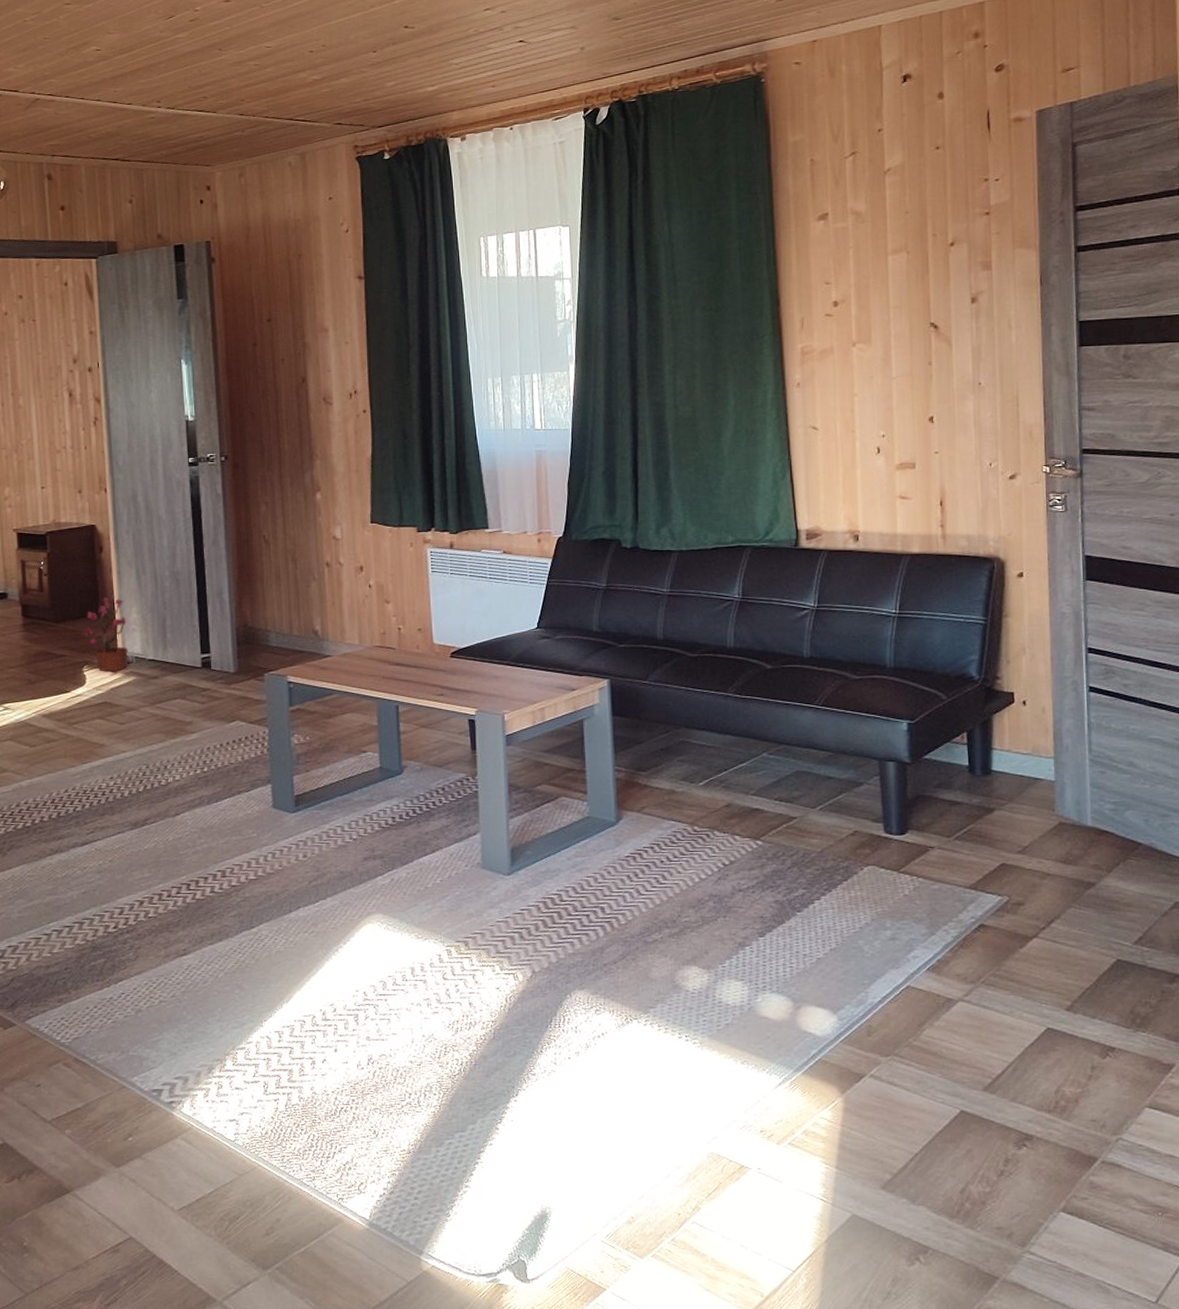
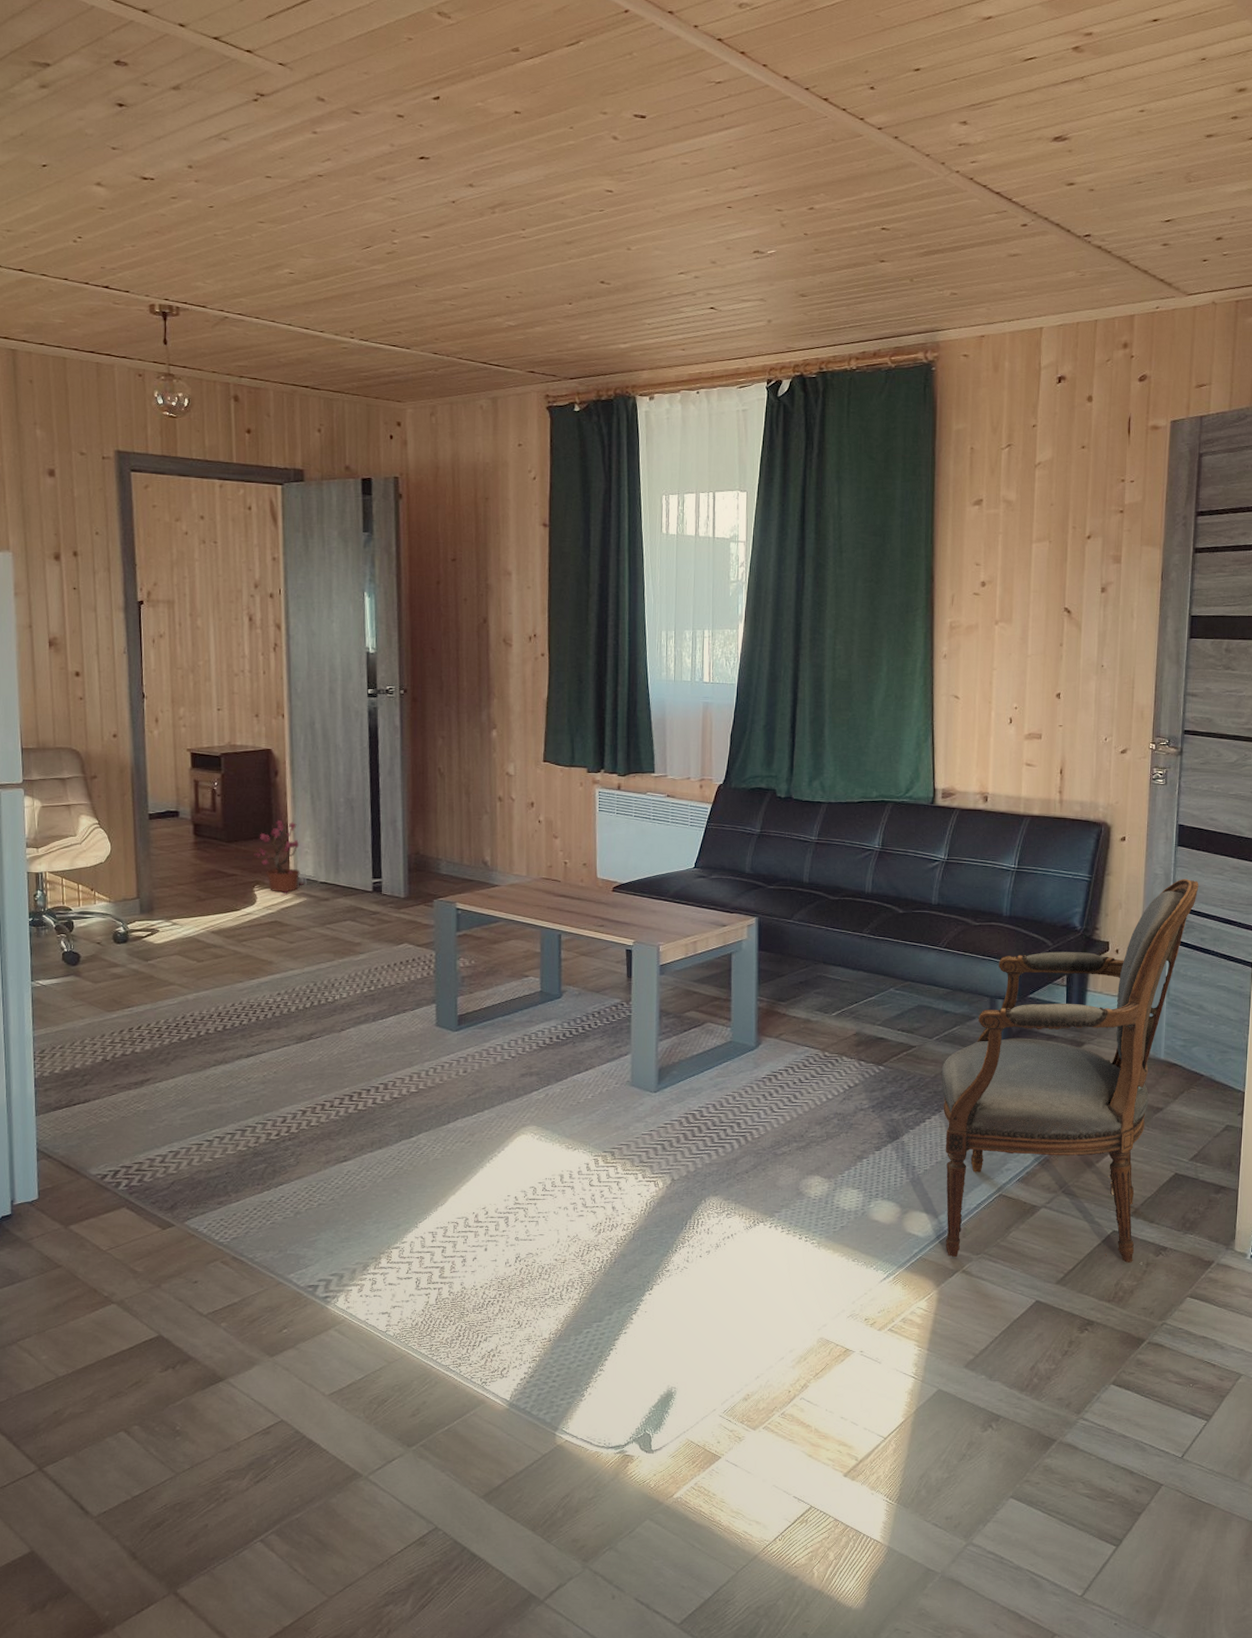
armchair: none [828,617,1116,1066] -> present [941,879,1199,1263]

